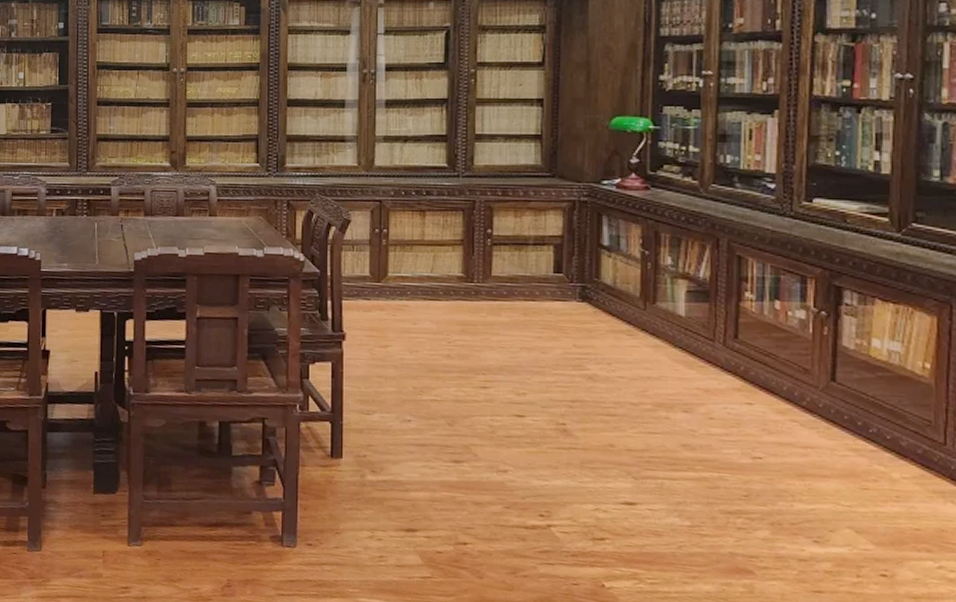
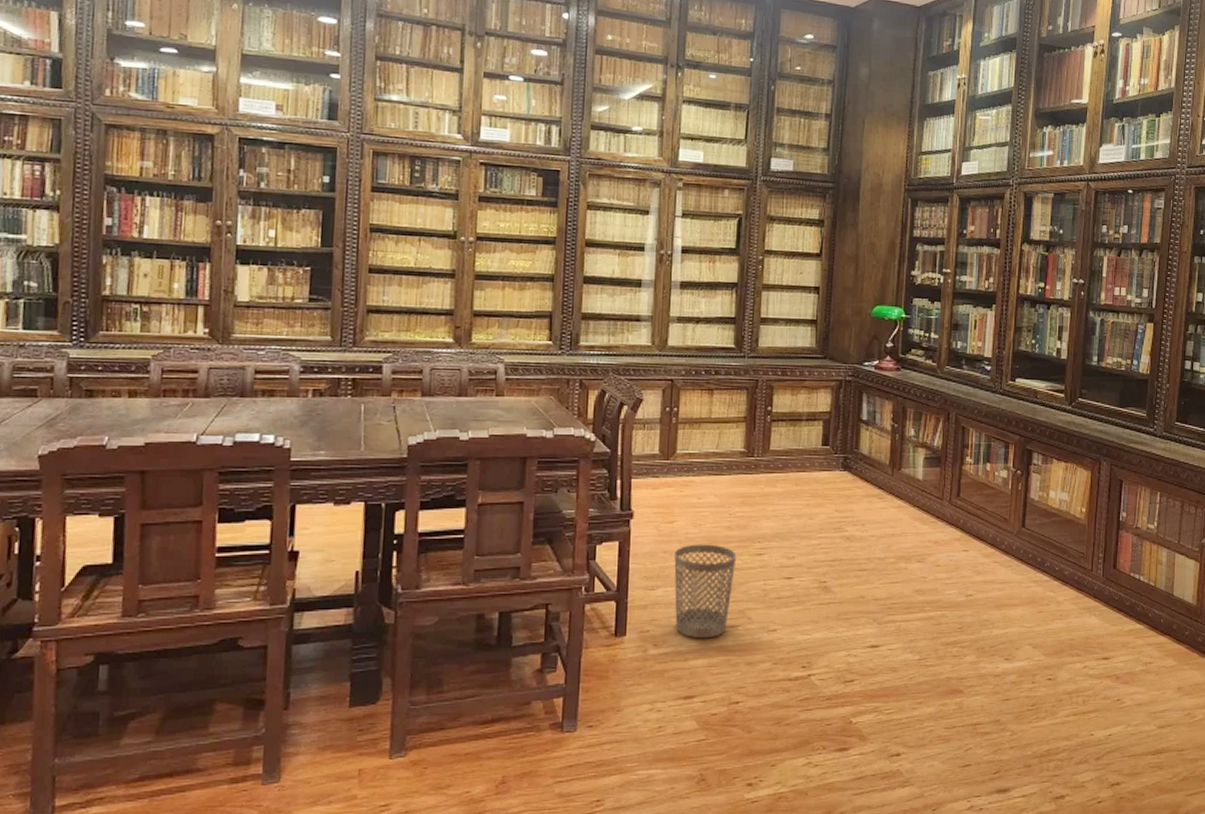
wastebasket: none [390,370,458,471] -> present [674,544,737,639]

